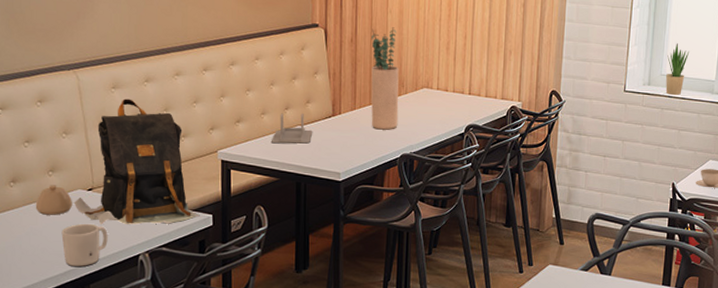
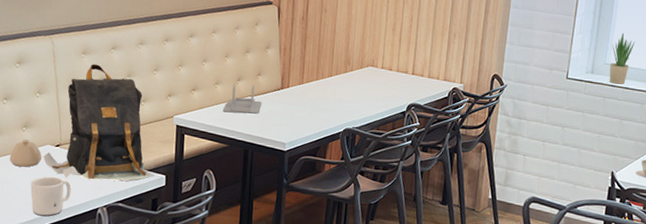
vase: present [371,27,399,130] -> none [317,7,346,105]

